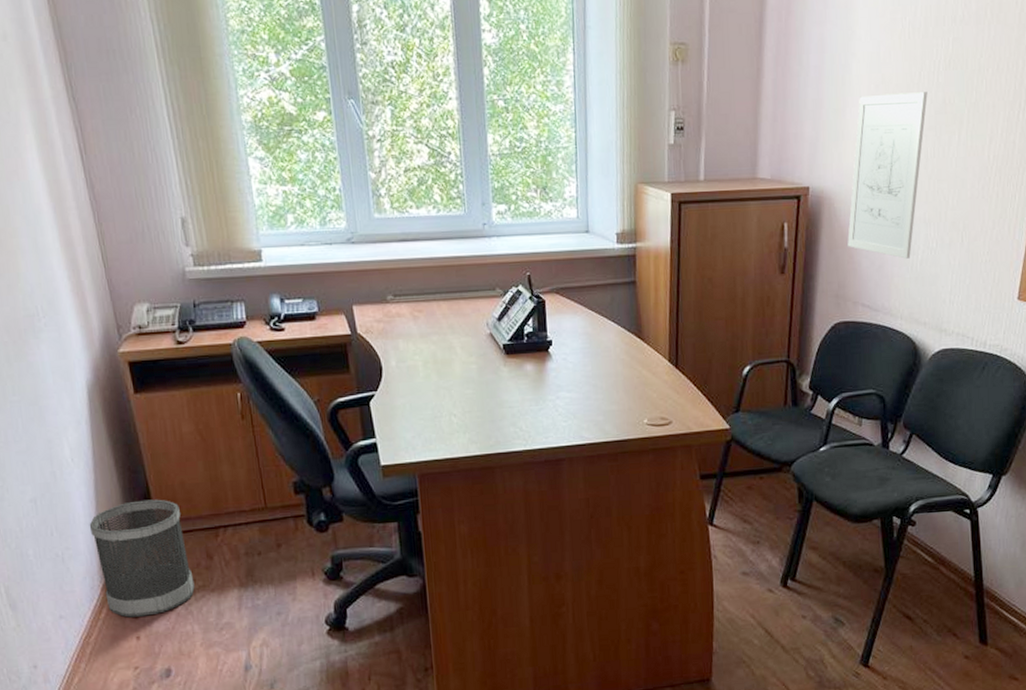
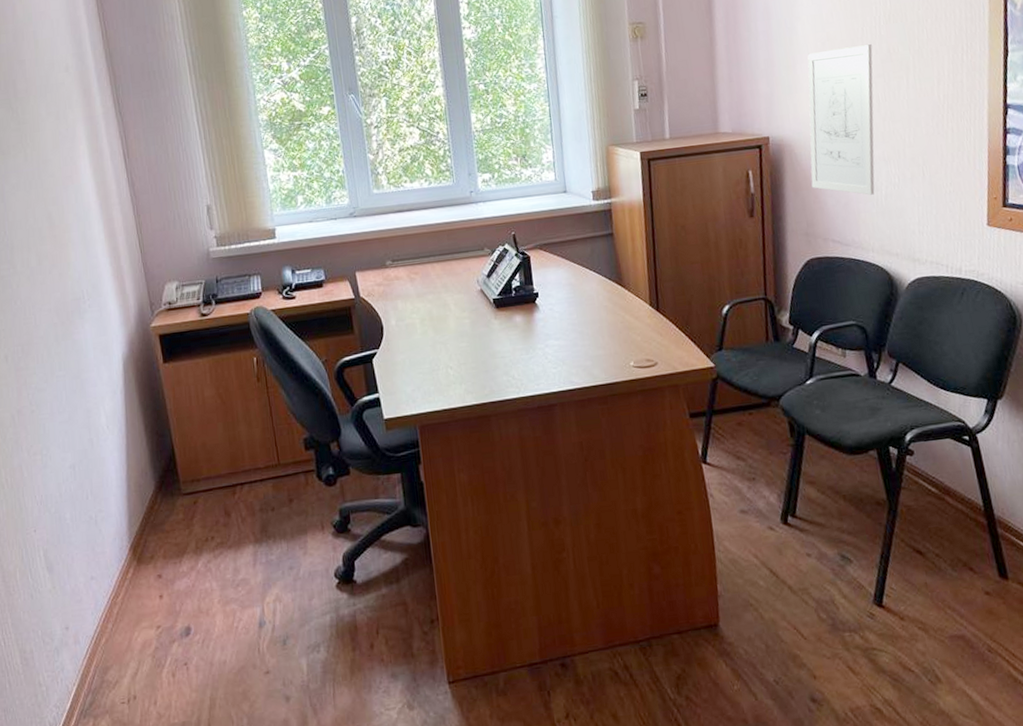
wastebasket: present [89,499,195,618] -> none [120,460,214,577]

